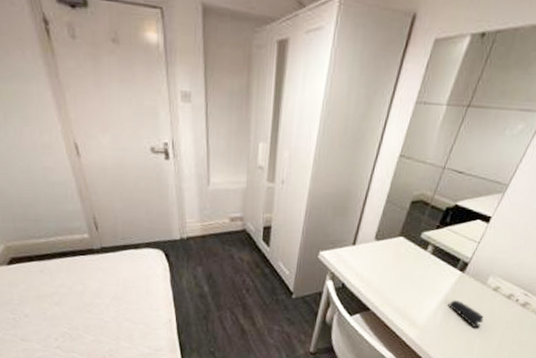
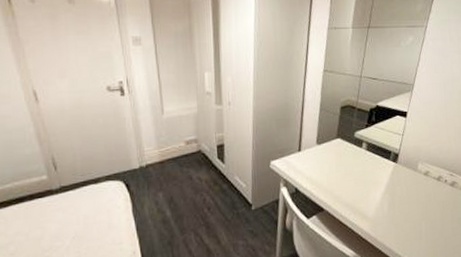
stapler: present [448,300,484,328] -> none [390,189,423,213]

